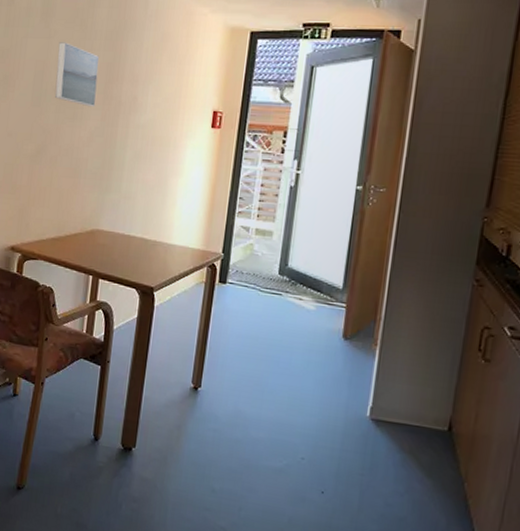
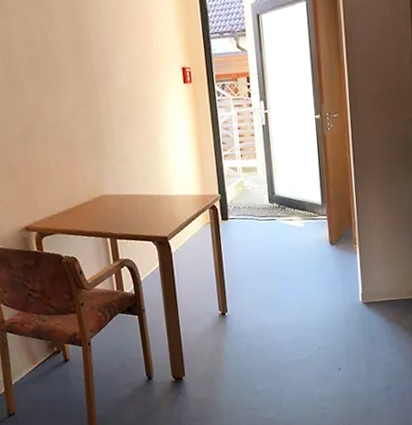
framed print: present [54,42,100,108] -> none [18,19,72,81]

